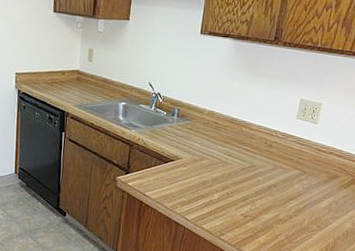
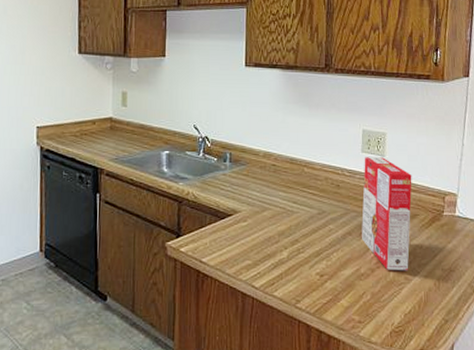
cereal box: none [285,123,340,221] -> present [362,157,412,271]

